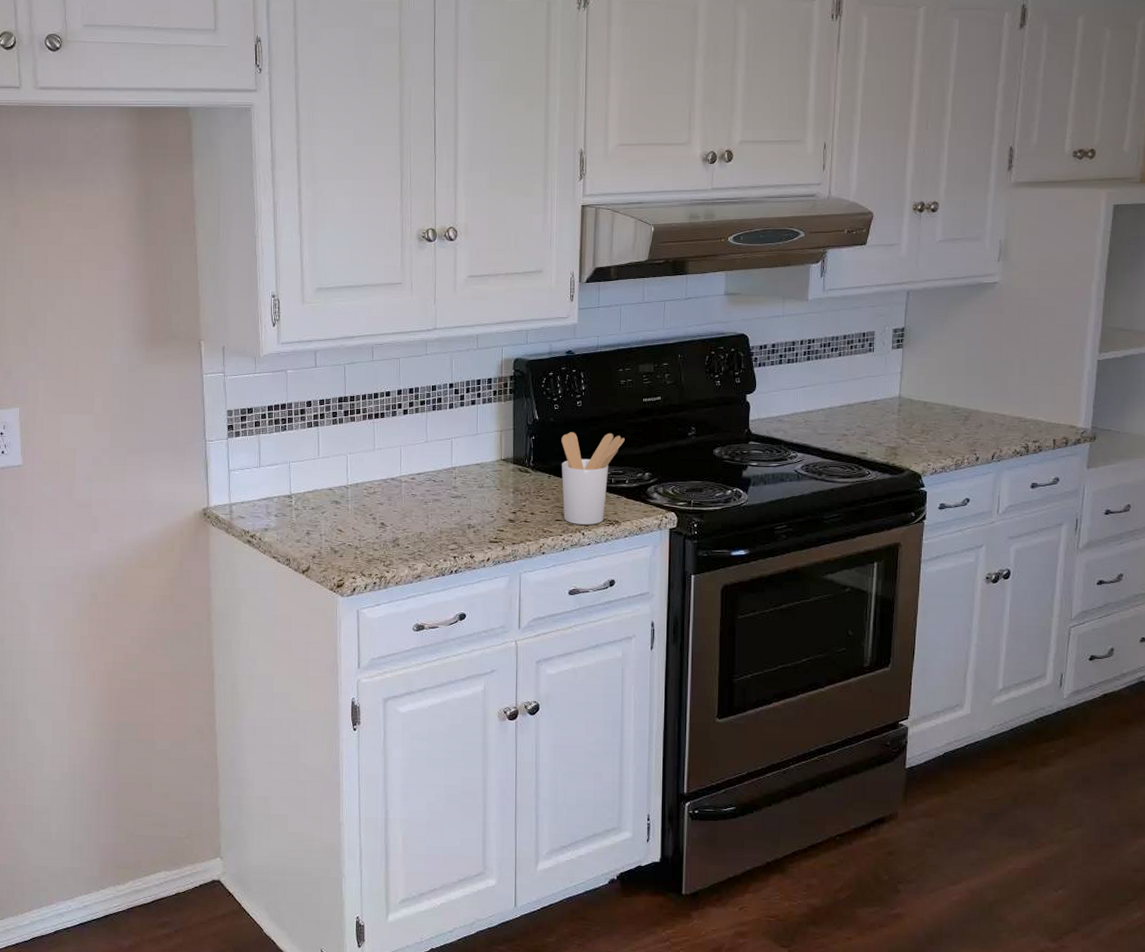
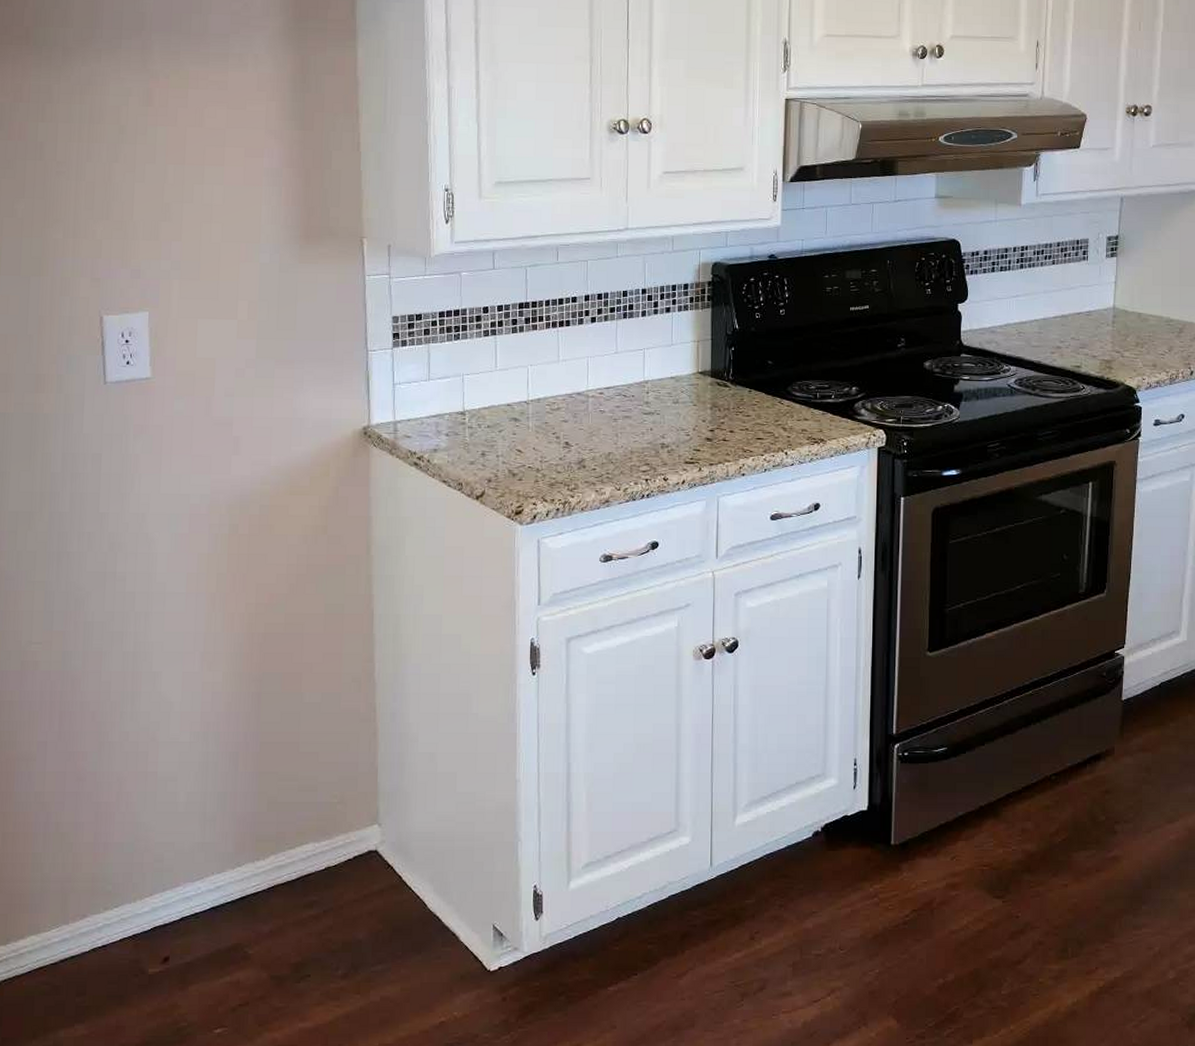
utensil holder: present [561,432,625,525] -> none [763,343,831,443]

